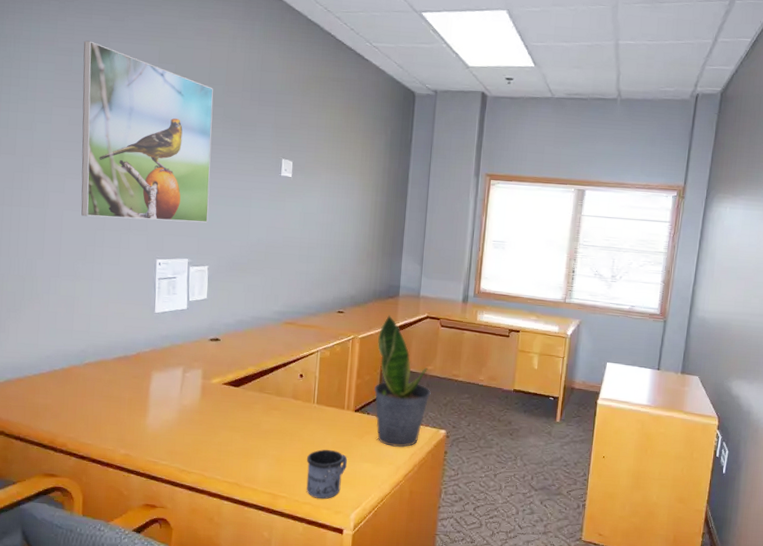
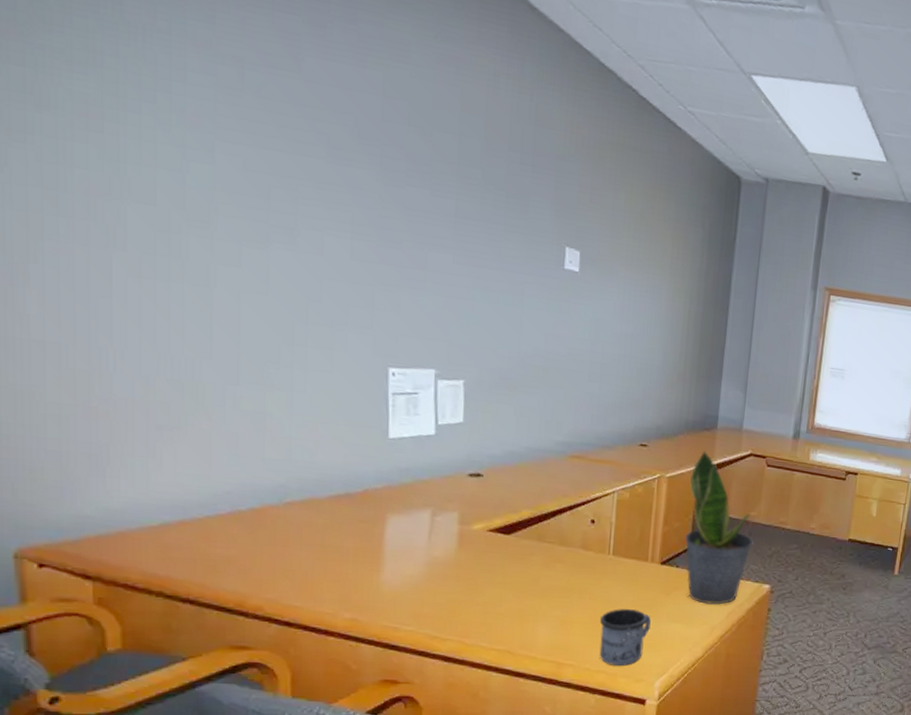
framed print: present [81,40,213,223] -> none [261,48,467,323]

